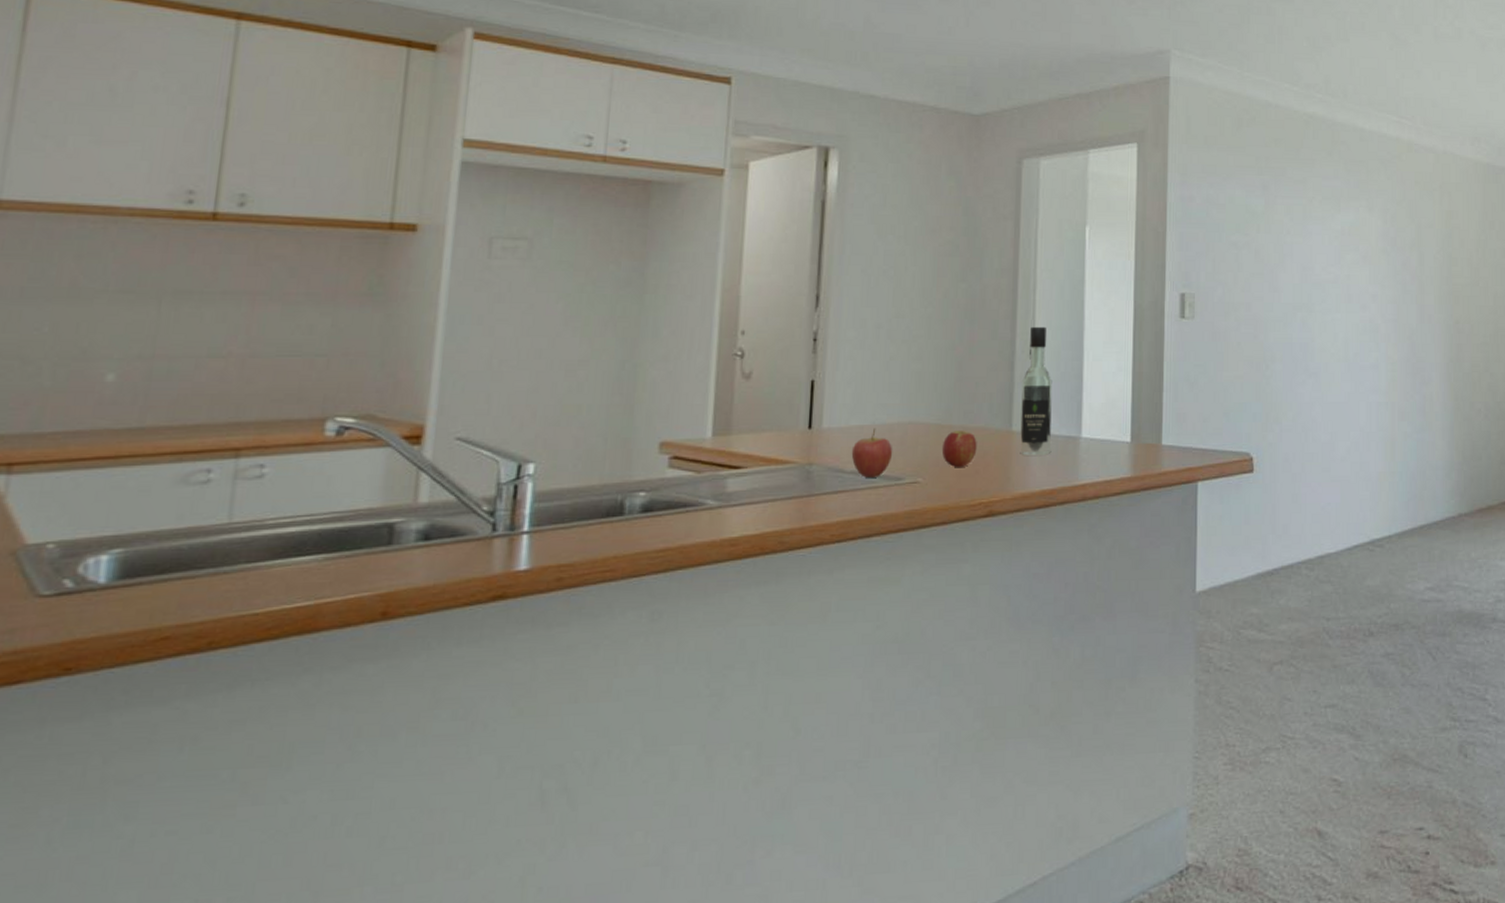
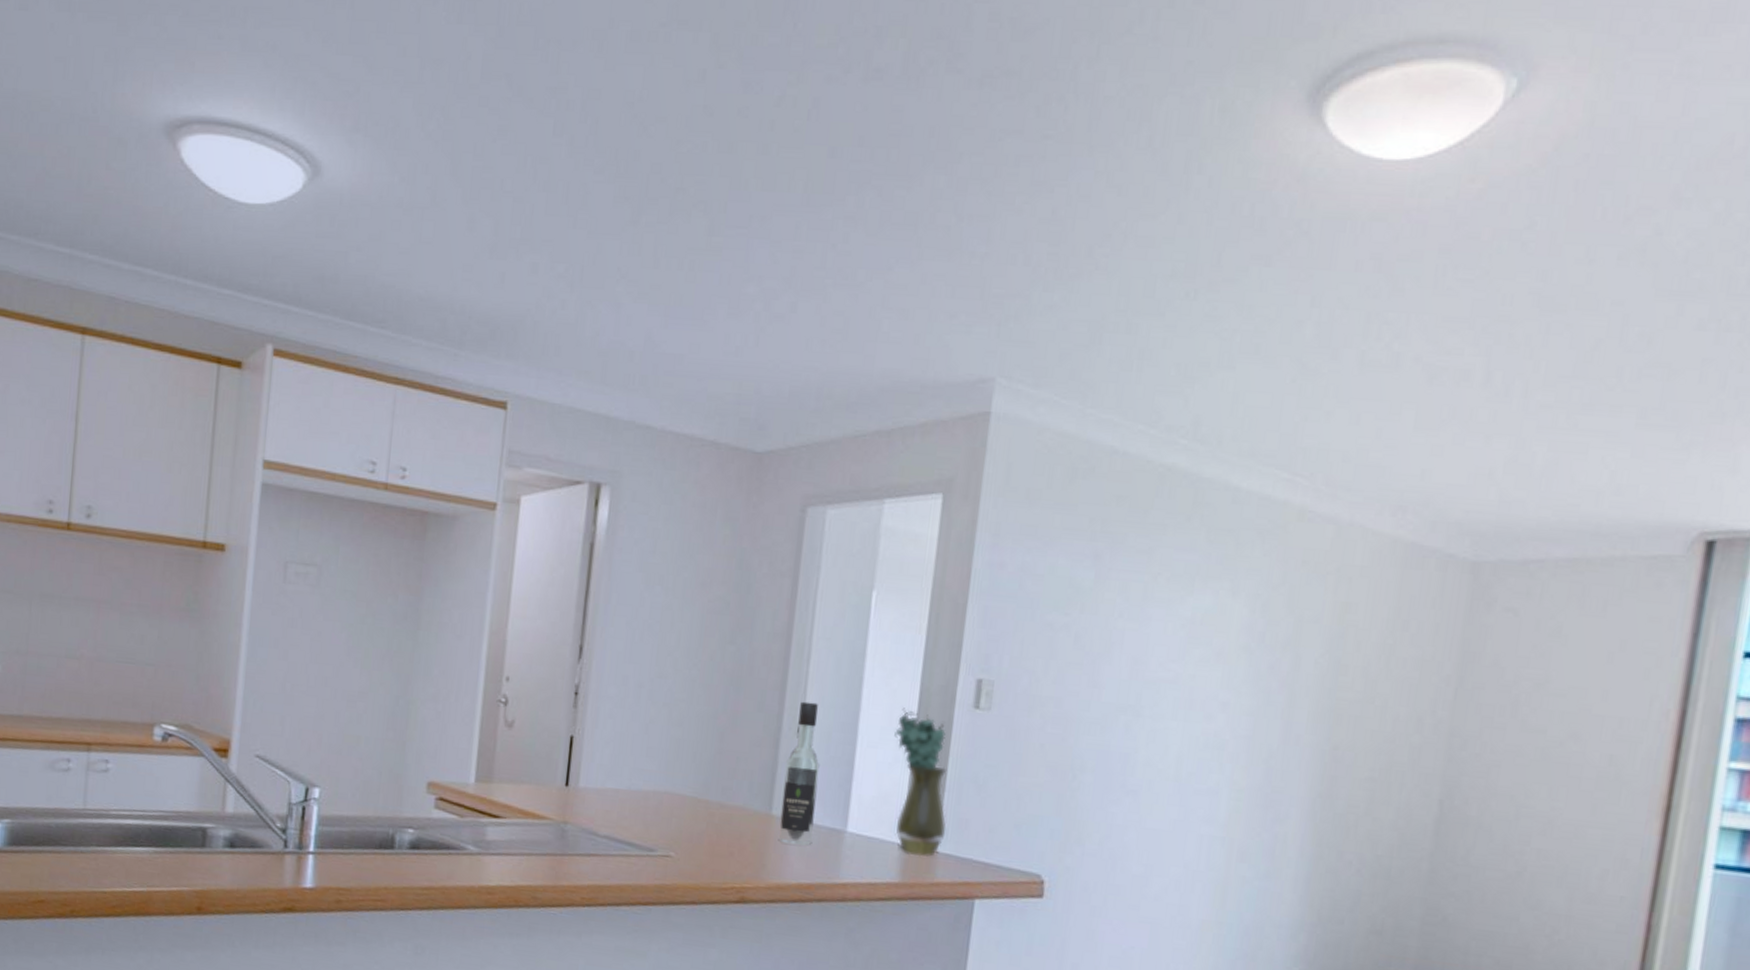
fruit: present [851,427,893,478] -> none [605,793,647,845]
fruit: present [941,431,977,467] -> none [696,807,734,847]
vase: none [1116,323,1168,452] -> present [894,707,947,857]

